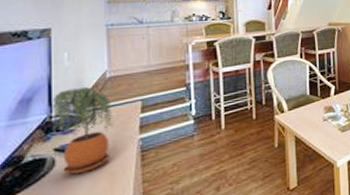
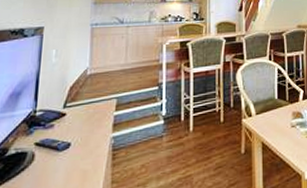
potted plant: present [50,86,113,174] -> none [34,83,90,170]

